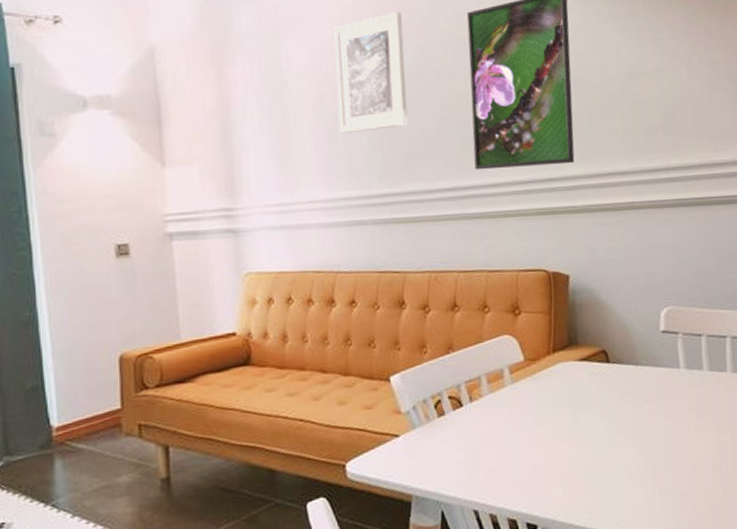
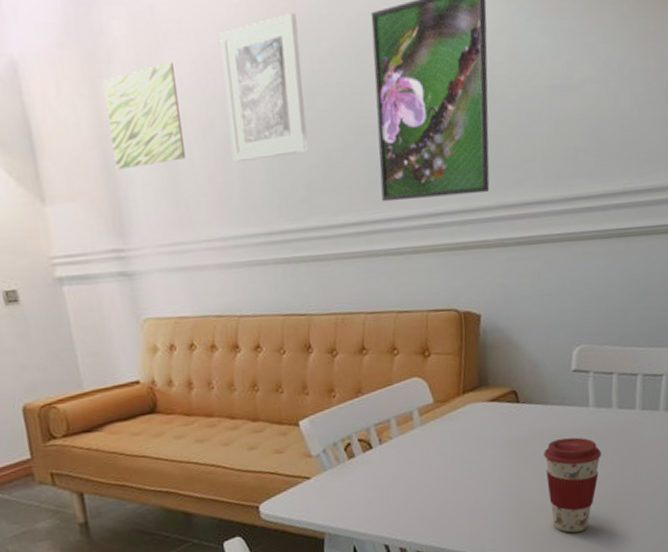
wall art: none [229,49,296,139] -> present [103,61,185,170]
coffee cup: none [636,399,695,502] -> present [544,437,601,533]

